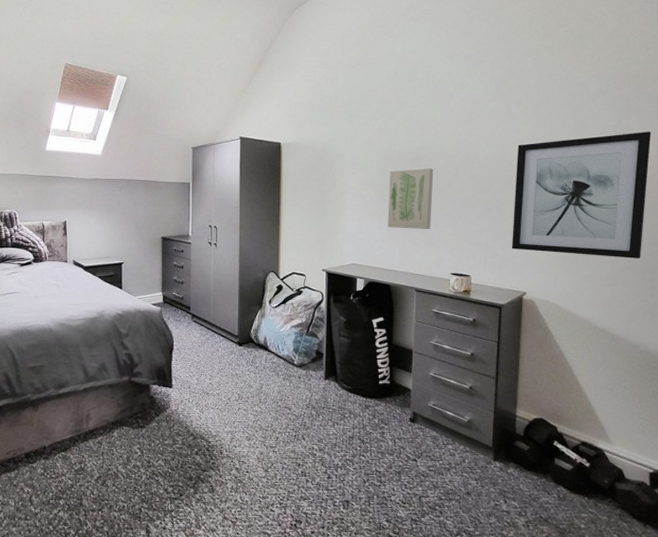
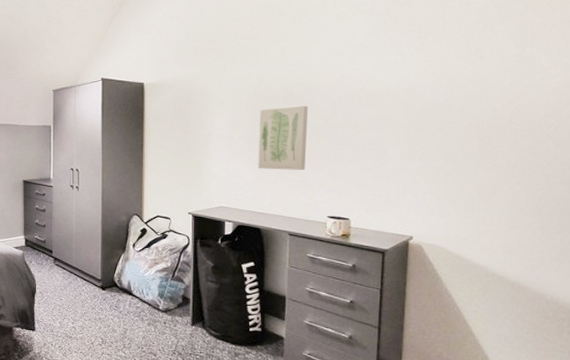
wall art: present [511,132,652,258] -> none [395,60,560,200]

